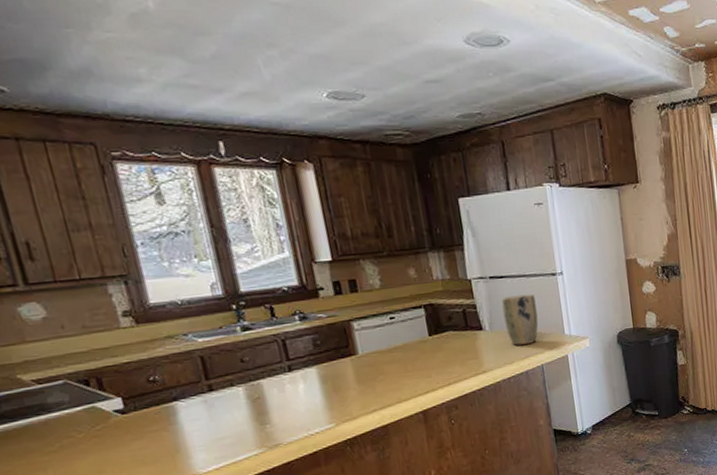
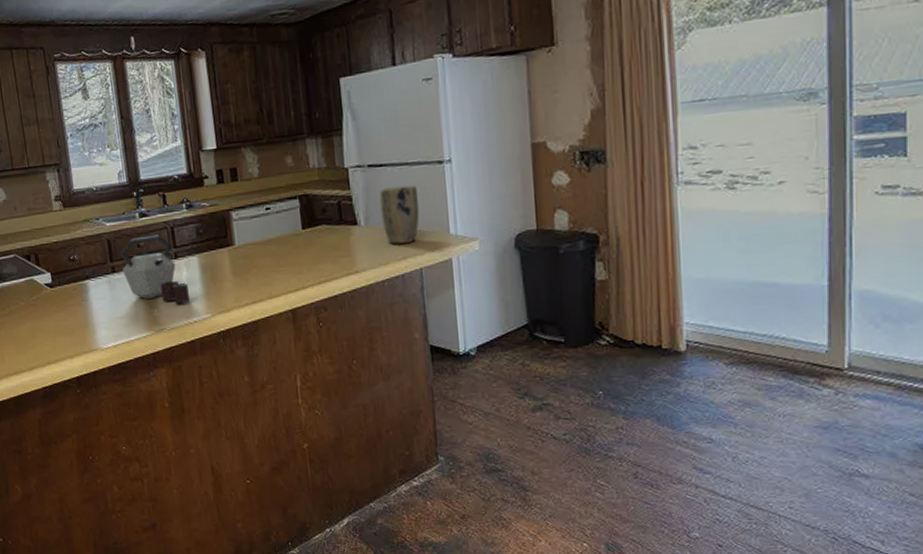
kettle: none [217,348,309,417] -> present [119,234,190,303]

